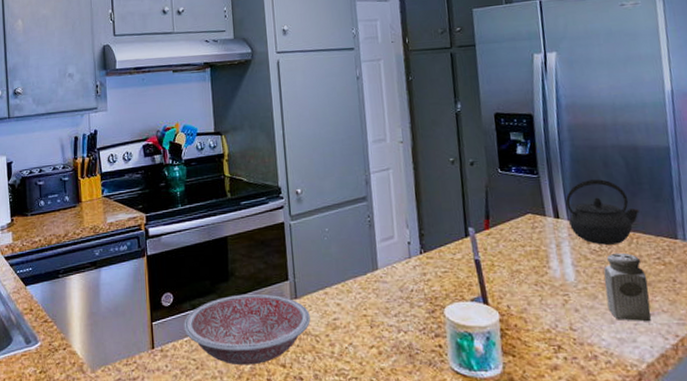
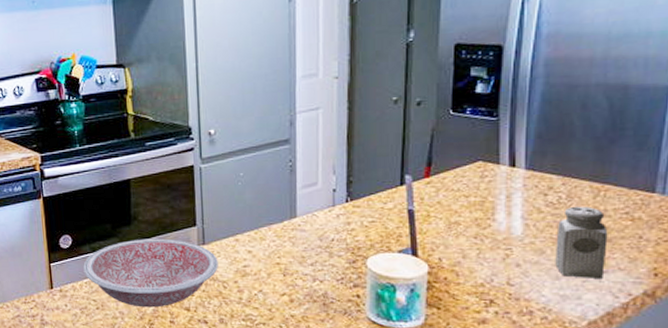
kettle: present [566,179,640,245] -> none [527,123,616,197]

